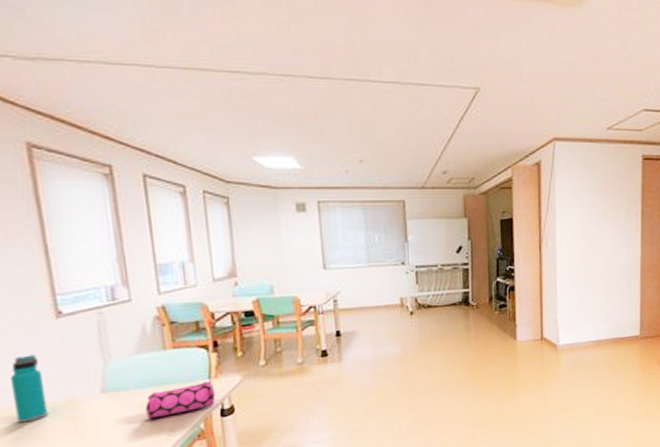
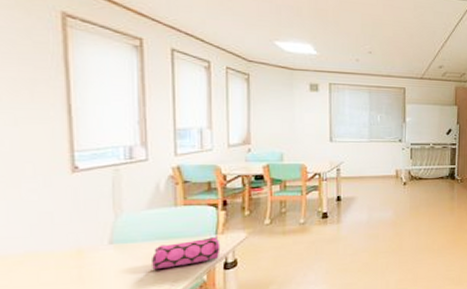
water bottle: present [11,354,49,423] -> none [19,206,53,270]

